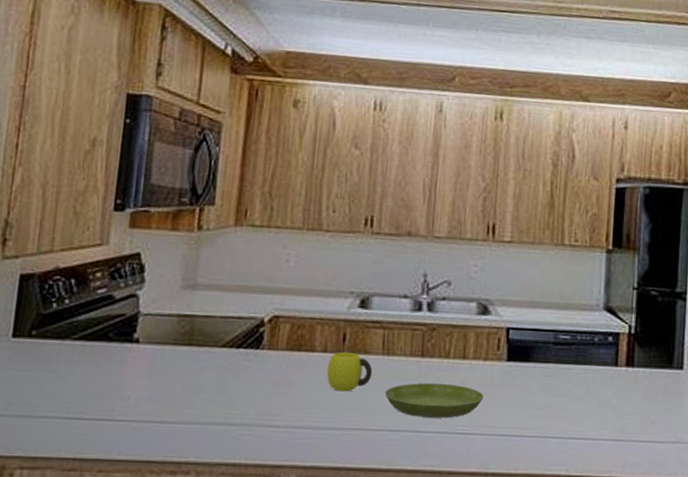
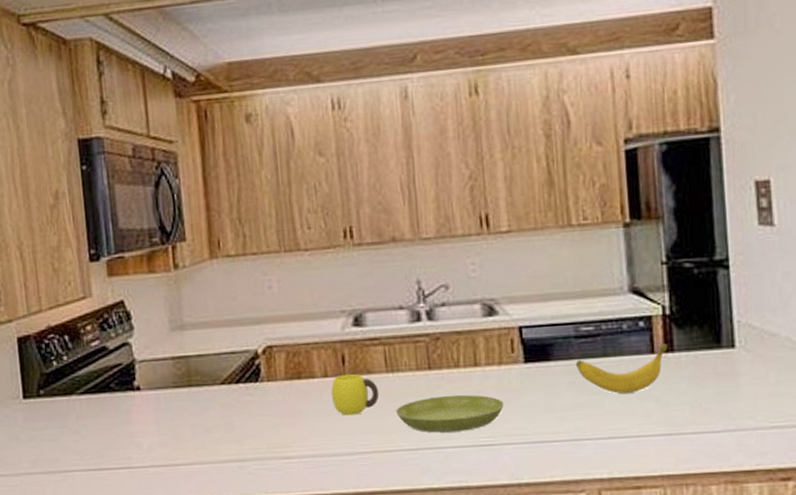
banana: none [550,358,629,399] -> present [575,343,667,394]

